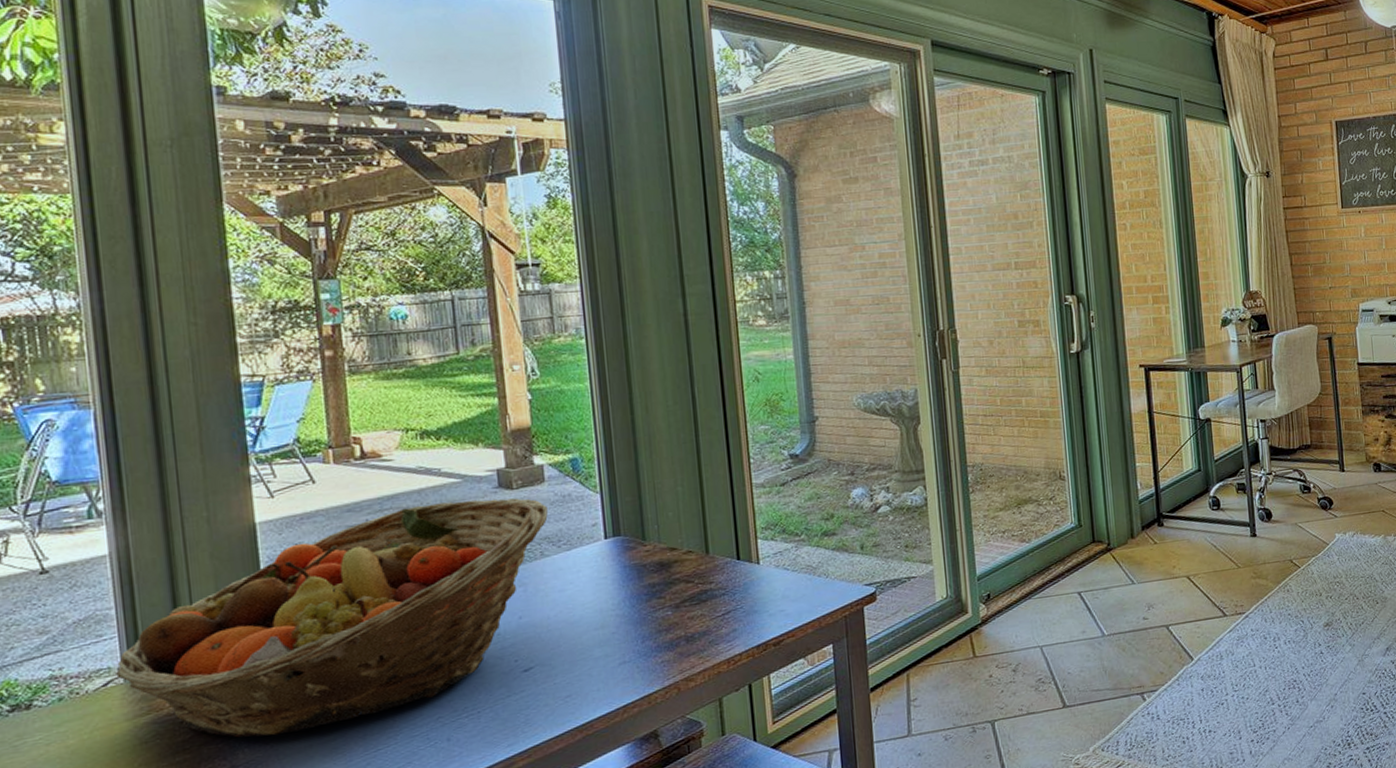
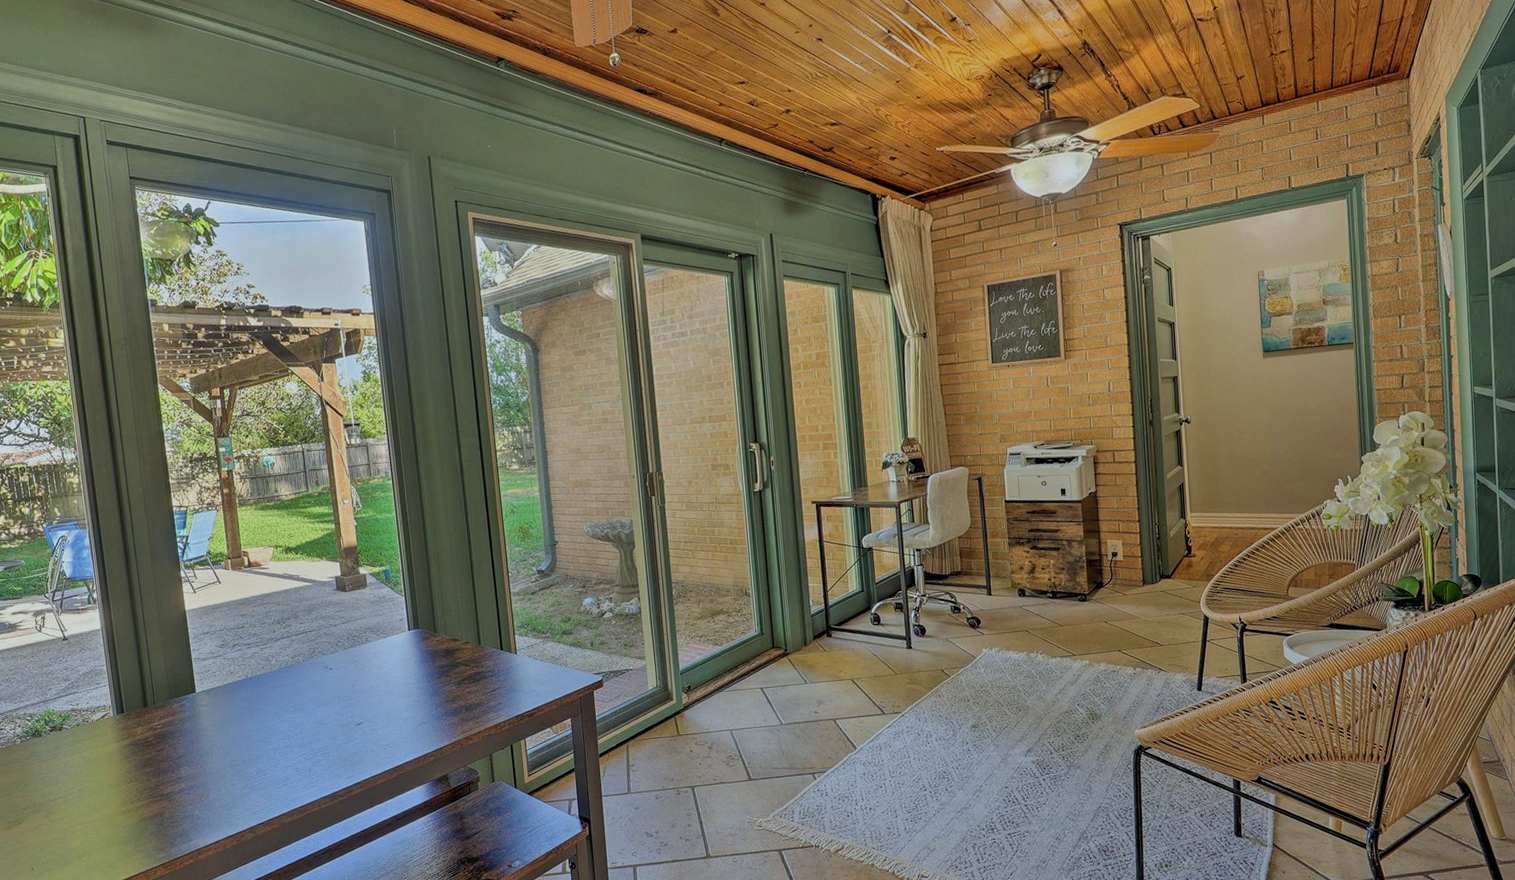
fruit basket: present [116,498,548,738] -> none [108,598,370,759]

